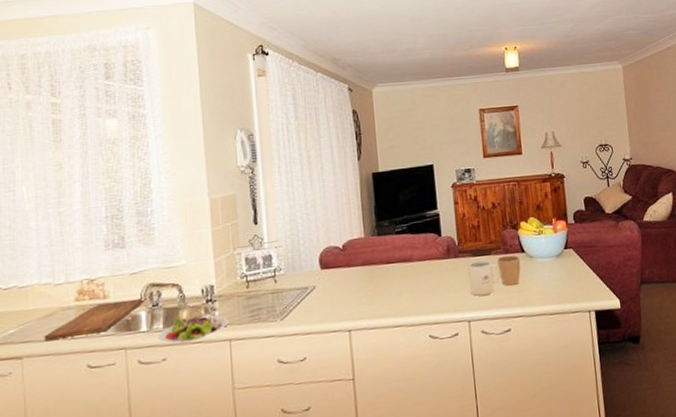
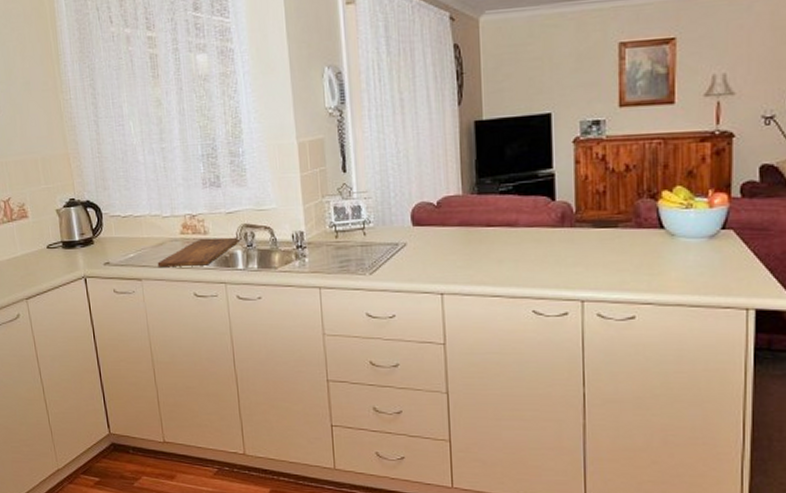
salad plate: present [157,315,229,343] -> none [252,258,318,284]
mug: present [467,260,502,296] -> none [585,233,630,274]
cup: present [497,255,521,286] -> none [626,230,657,266]

